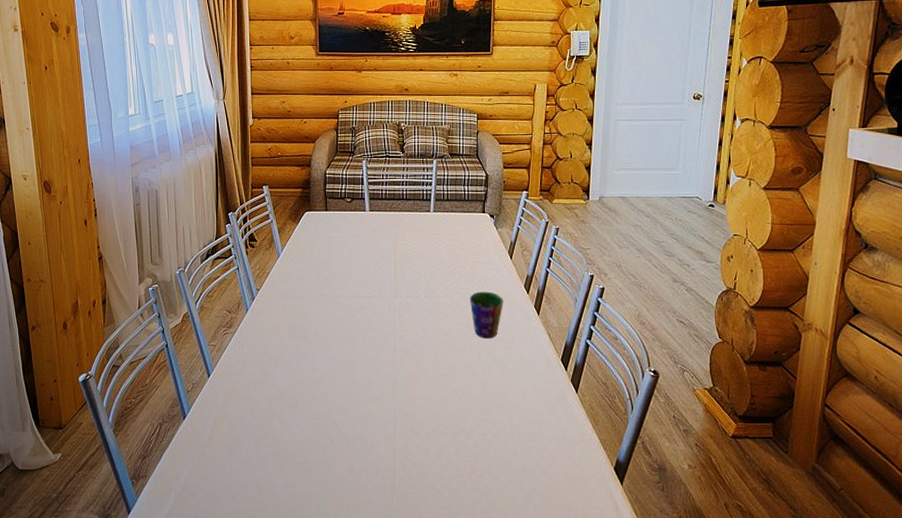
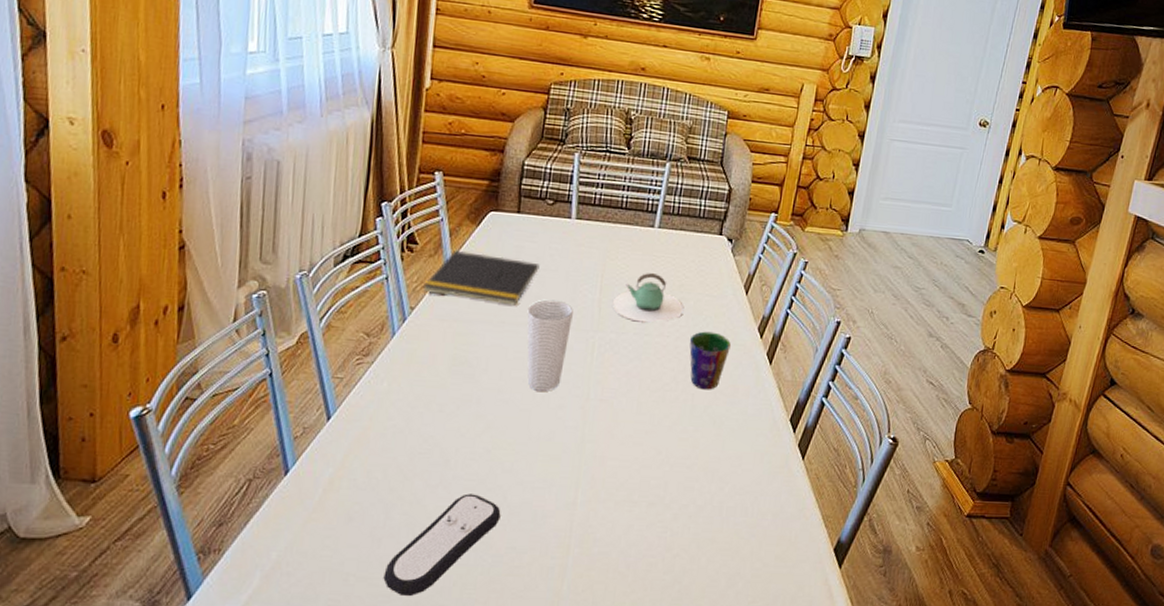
remote control: none [260,429,340,511] -> present [383,493,501,597]
notepad: none [263,243,346,282] -> present [422,250,540,305]
cup: none [341,275,376,347] -> present [527,299,573,391]
teapot: none [406,248,461,288] -> present [613,273,683,323]

